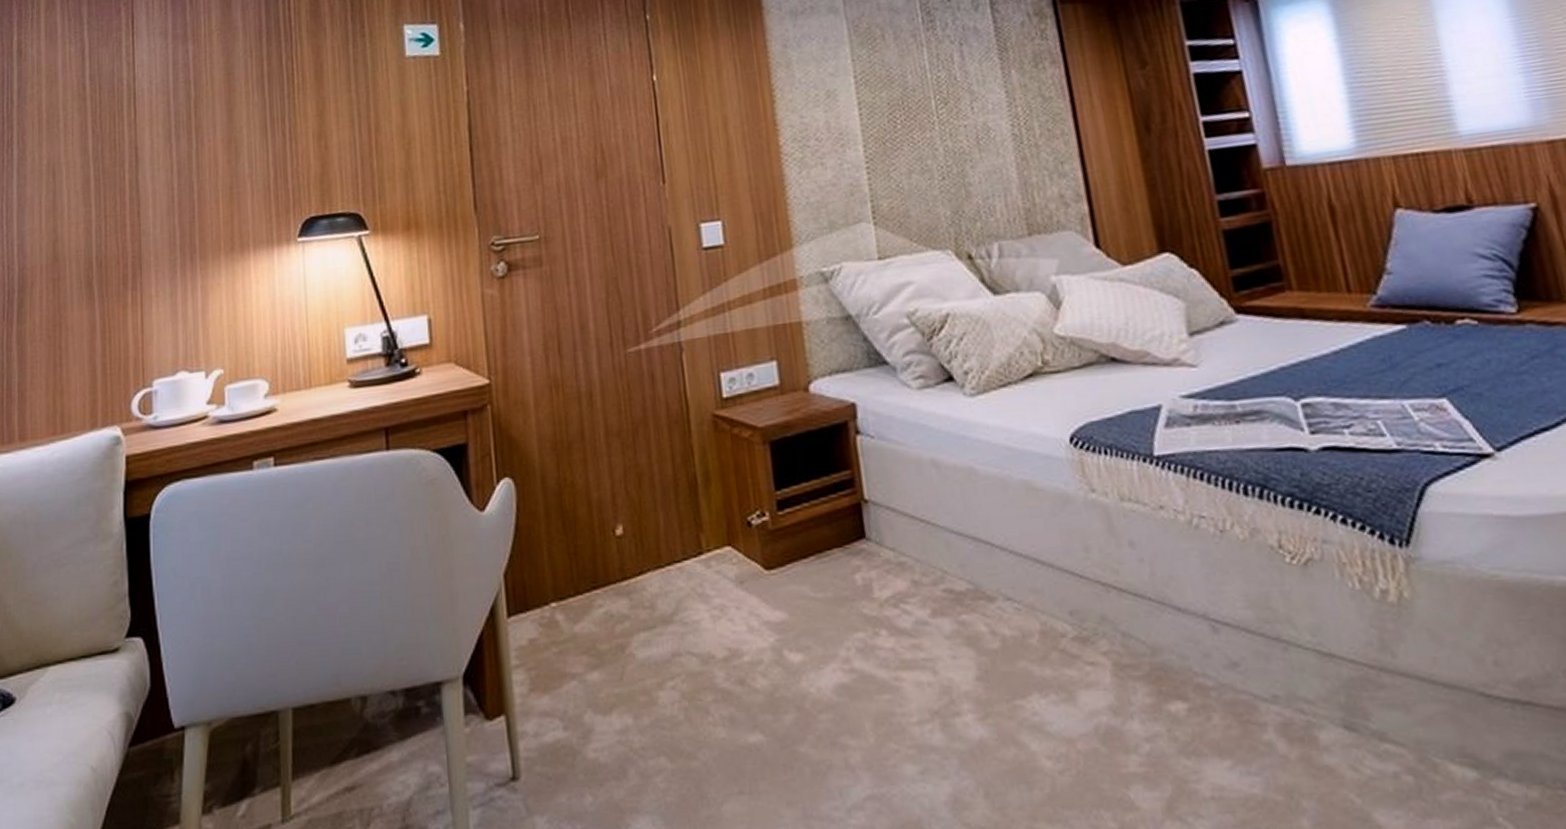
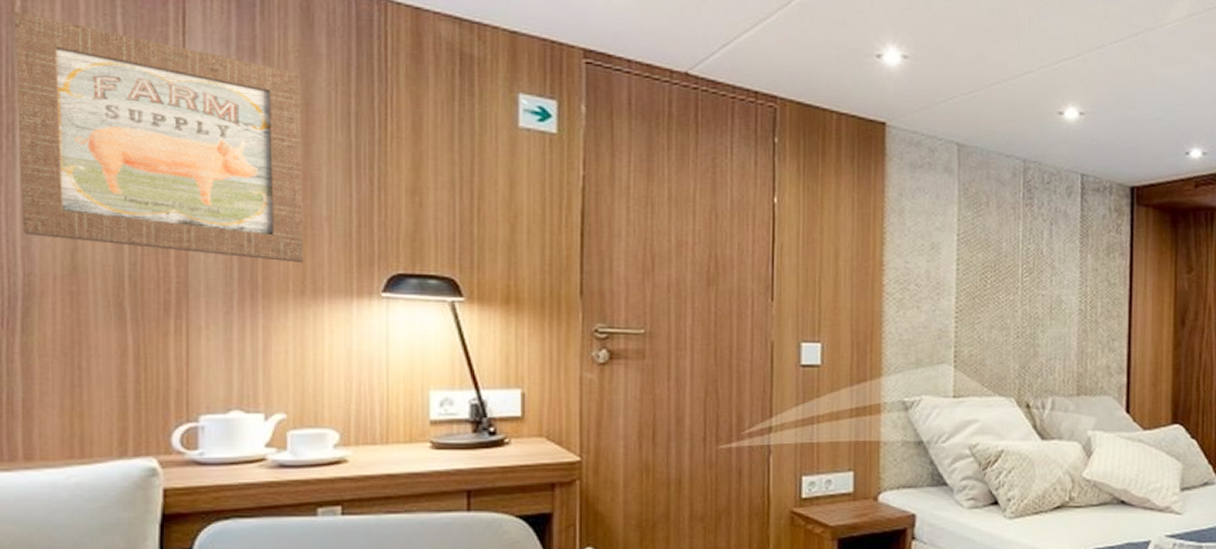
wall art: none [12,45,232,234] -> present [13,11,304,263]

